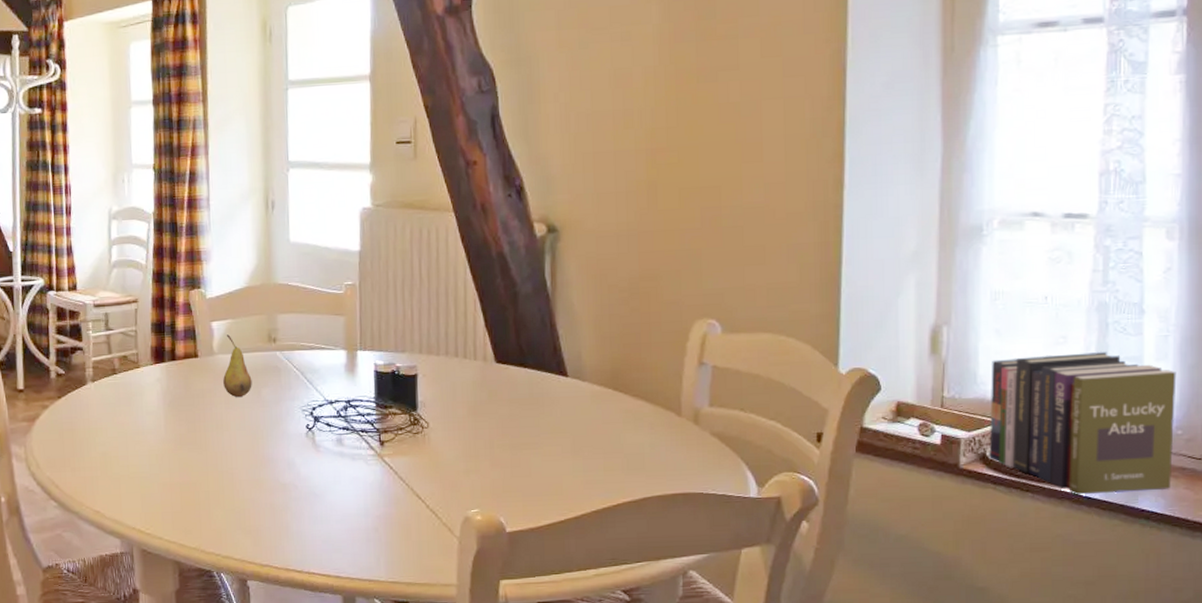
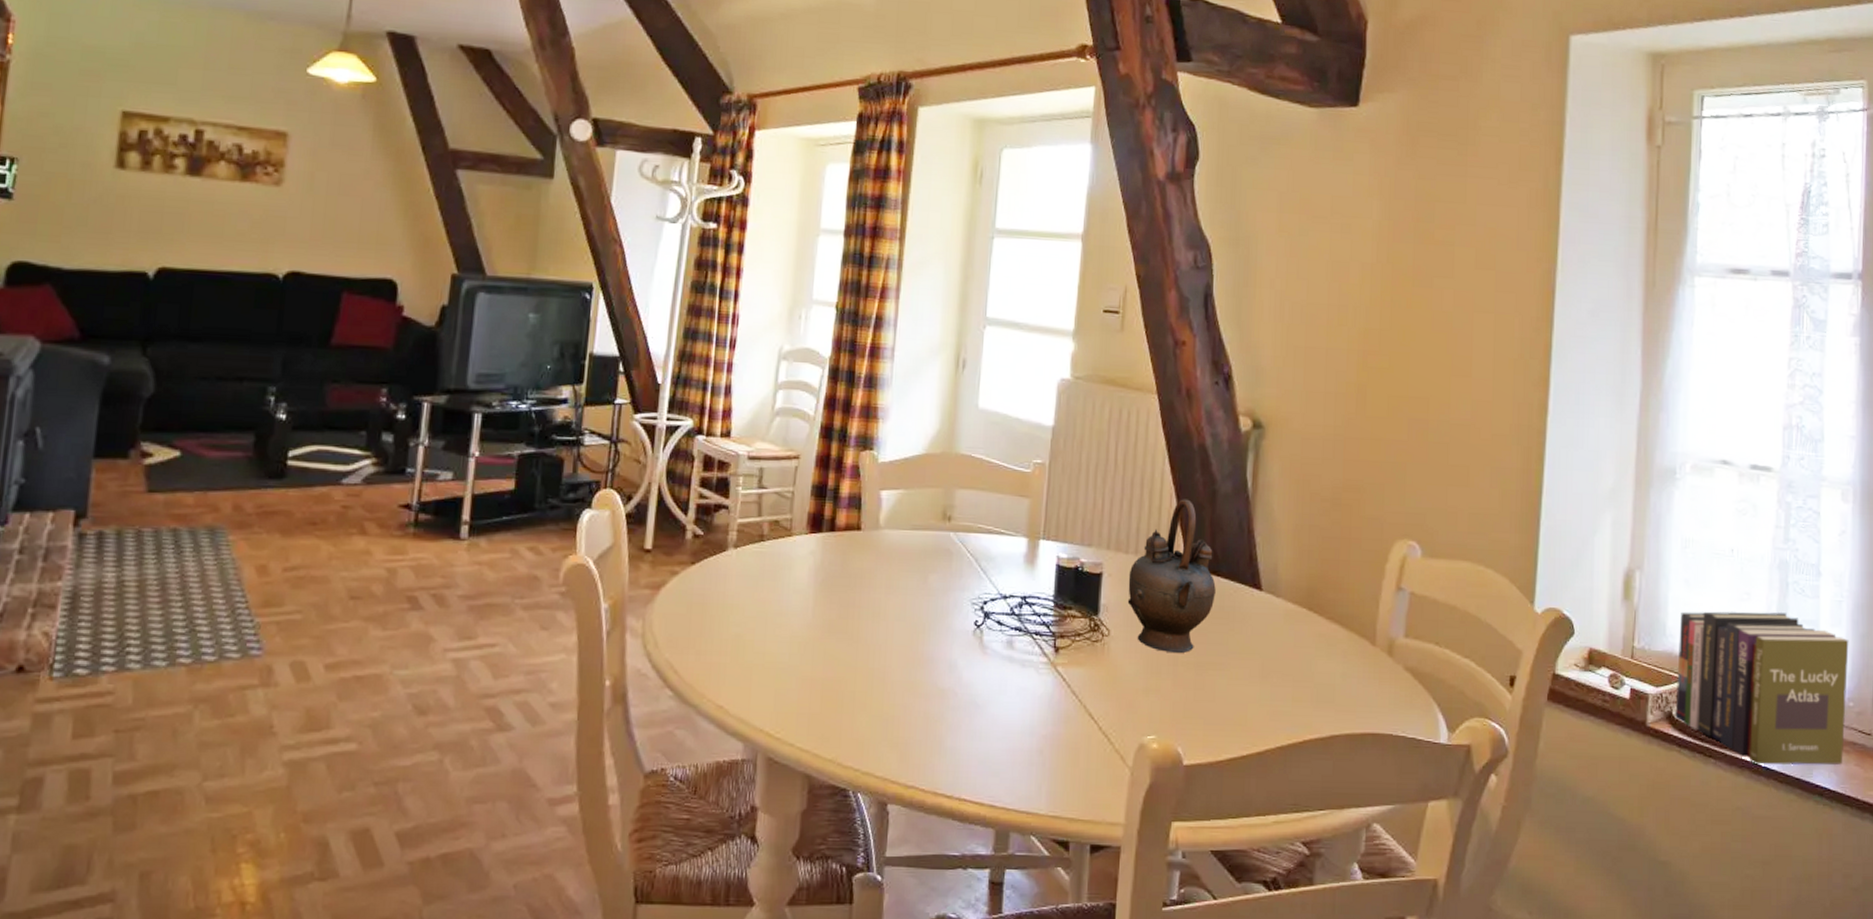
fruit: present [223,334,252,398] -> none [886,507,919,583]
teapot: none [441,302,524,438] -> present [1127,499,1216,654]

